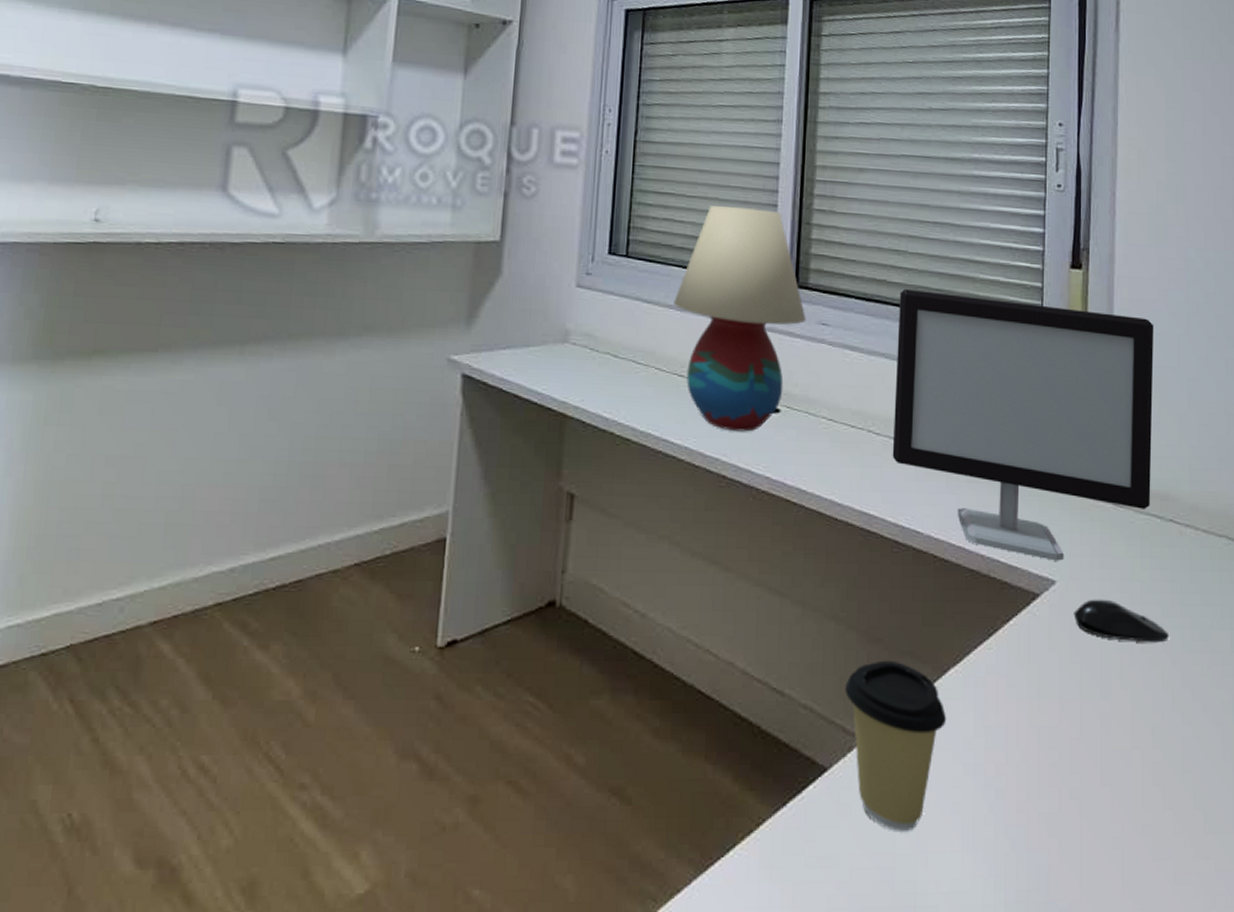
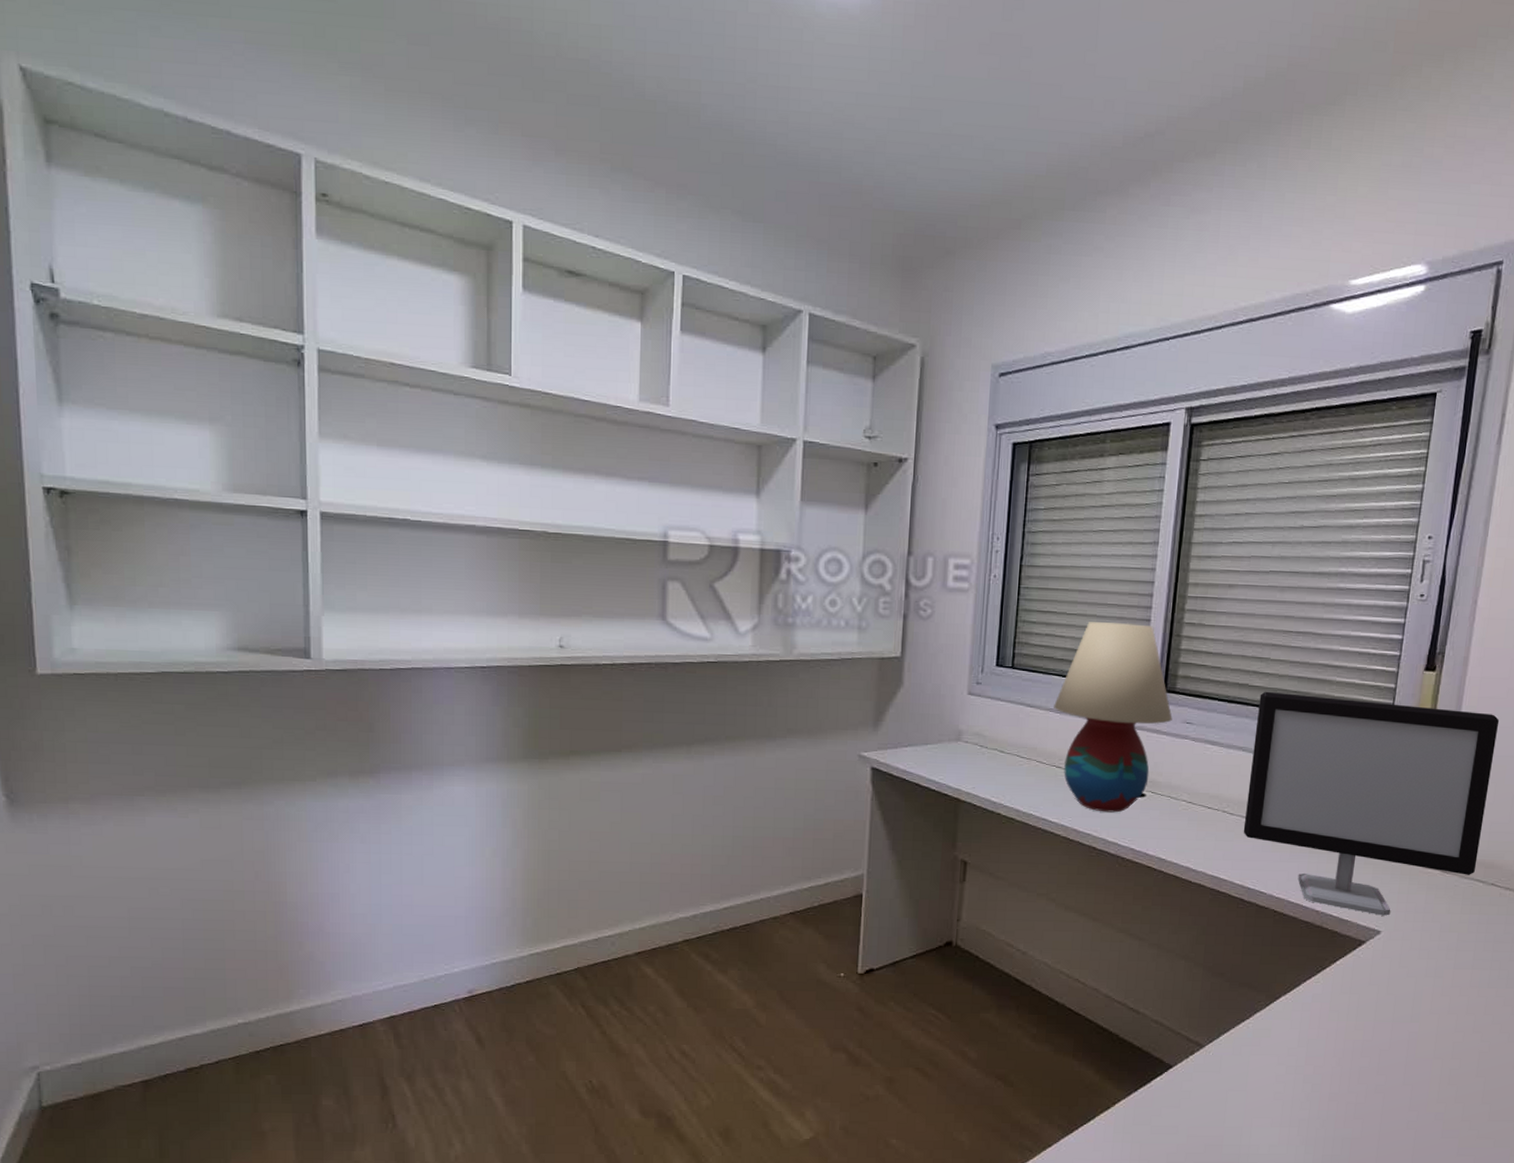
coffee cup: present [845,660,947,831] -> none [1190,989,1276,1111]
computer mouse: present [1073,599,1169,643] -> none [1394,945,1478,980]

